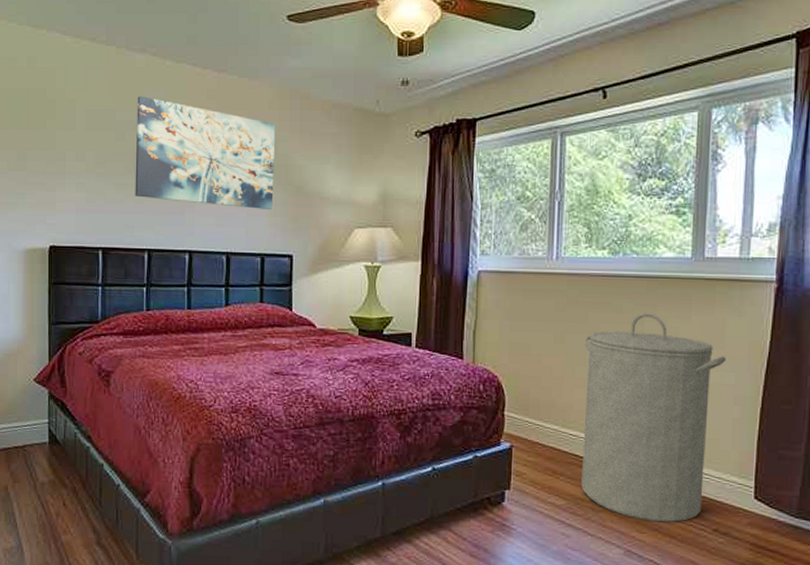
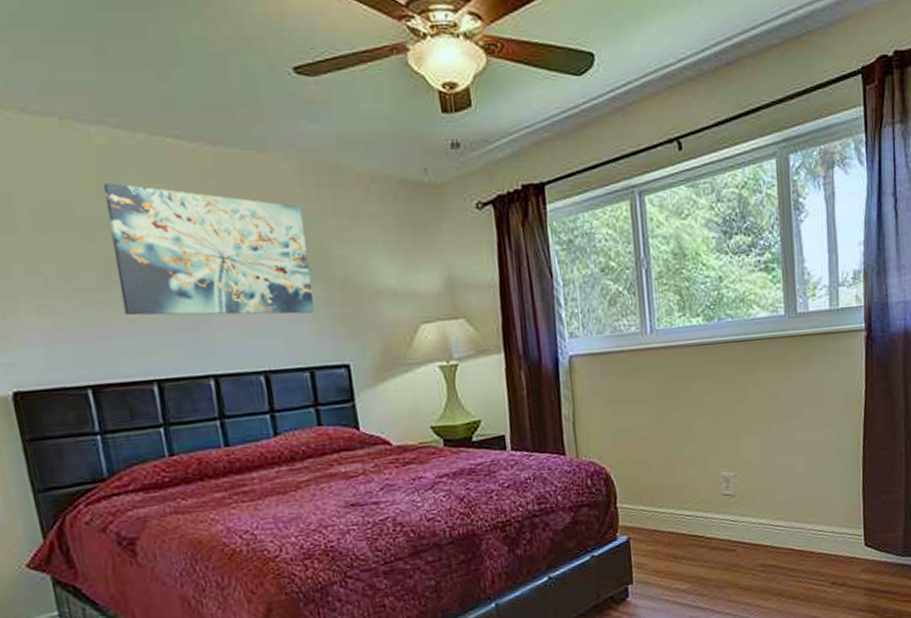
laundry hamper: present [581,313,726,523] -> none [689,377,827,588]

